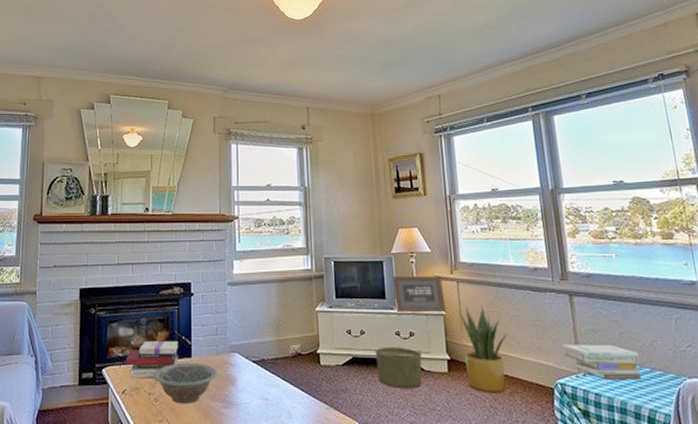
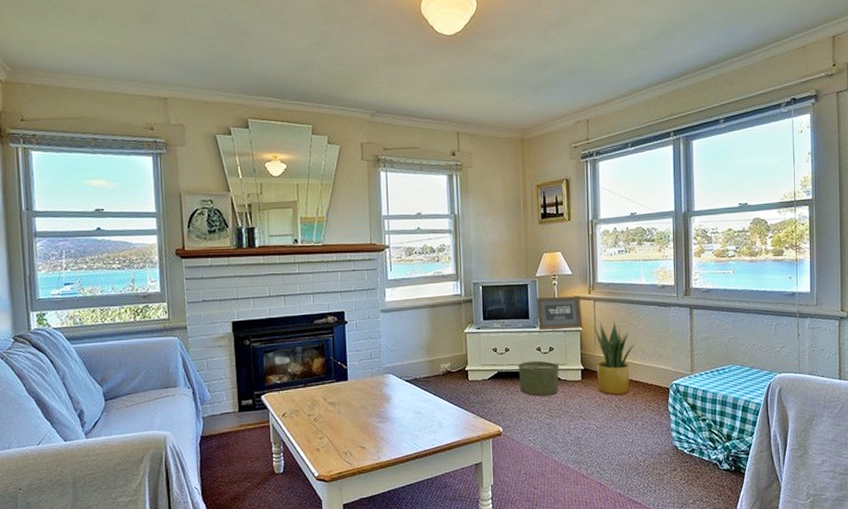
books: present [126,340,179,377] -> none [284,366,335,402]
decorative bowl: present [153,362,217,404] -> none [311,384,373,422]
books: present [560,344,642,381] -> none [678,349,742,379]

